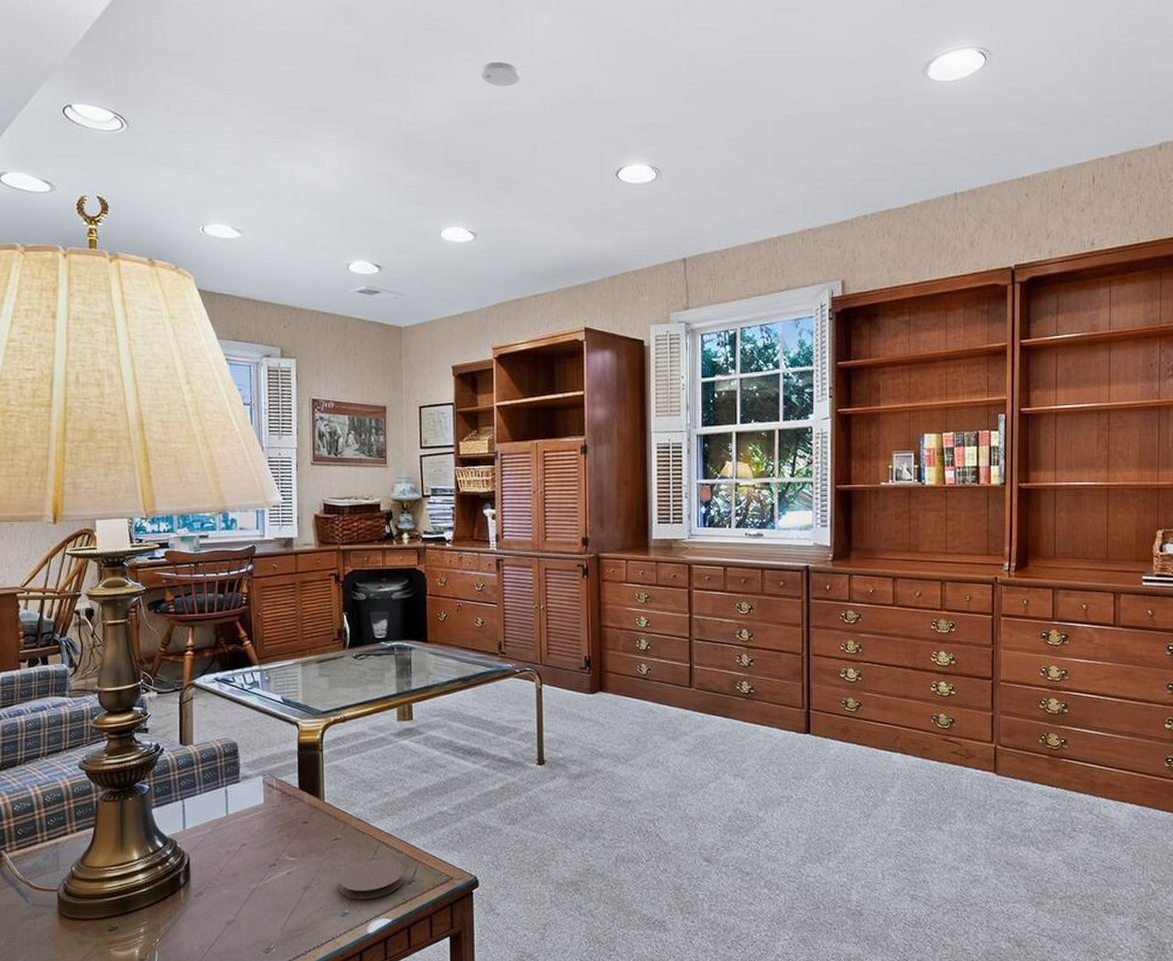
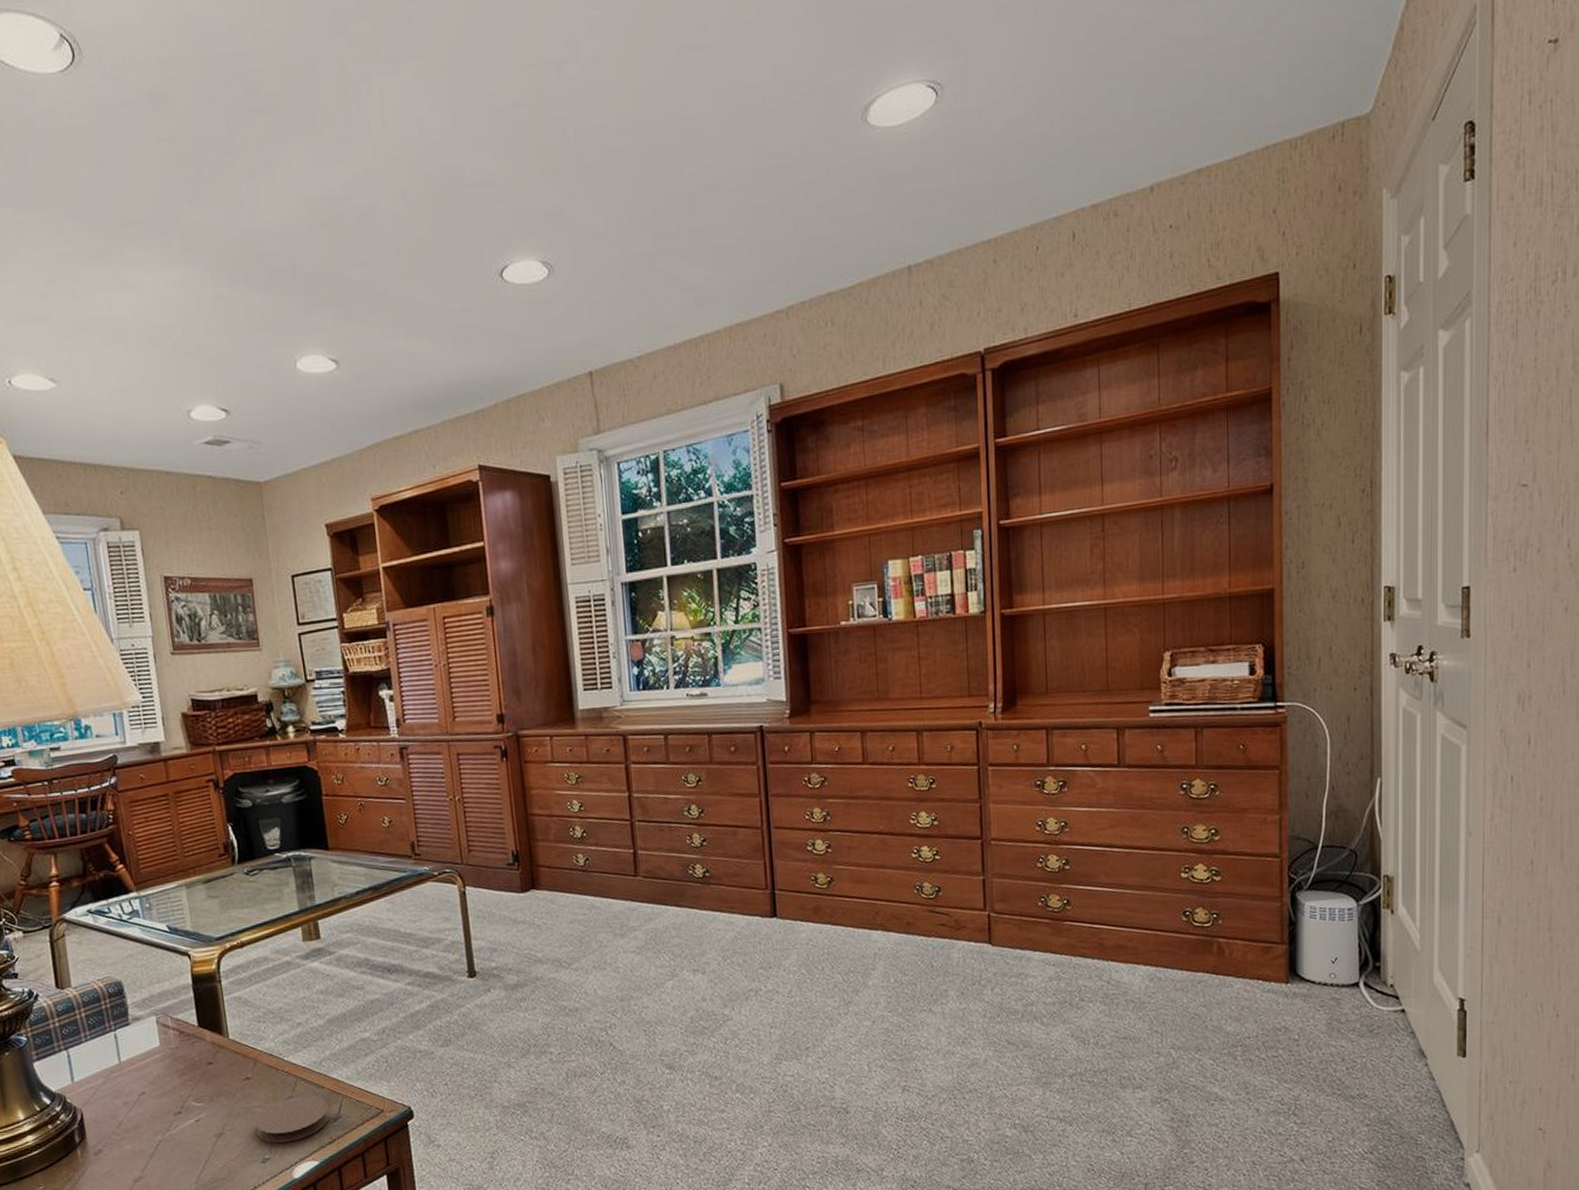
smoke detector: present [482,61,519,87] -> none [325,144,373,176]

